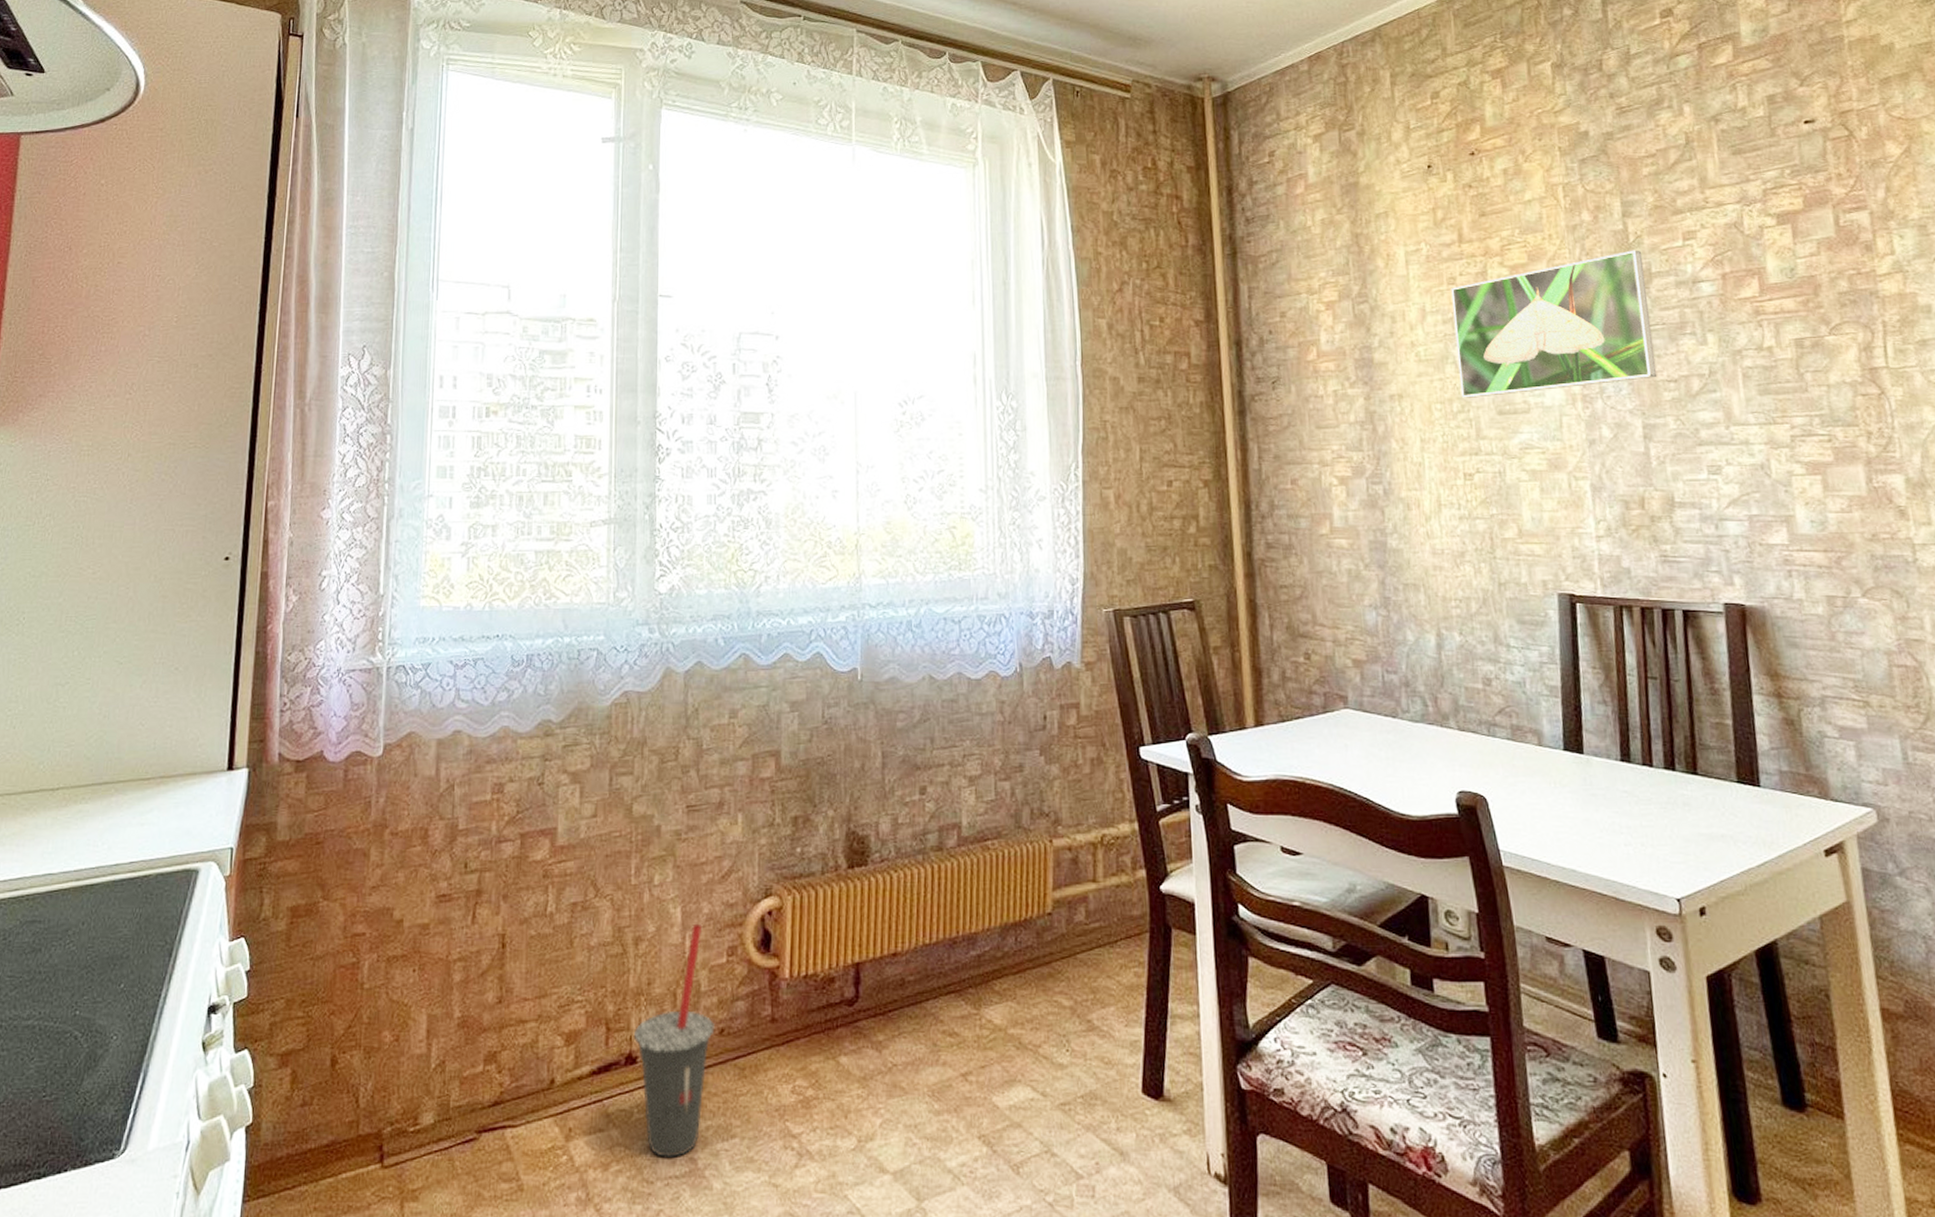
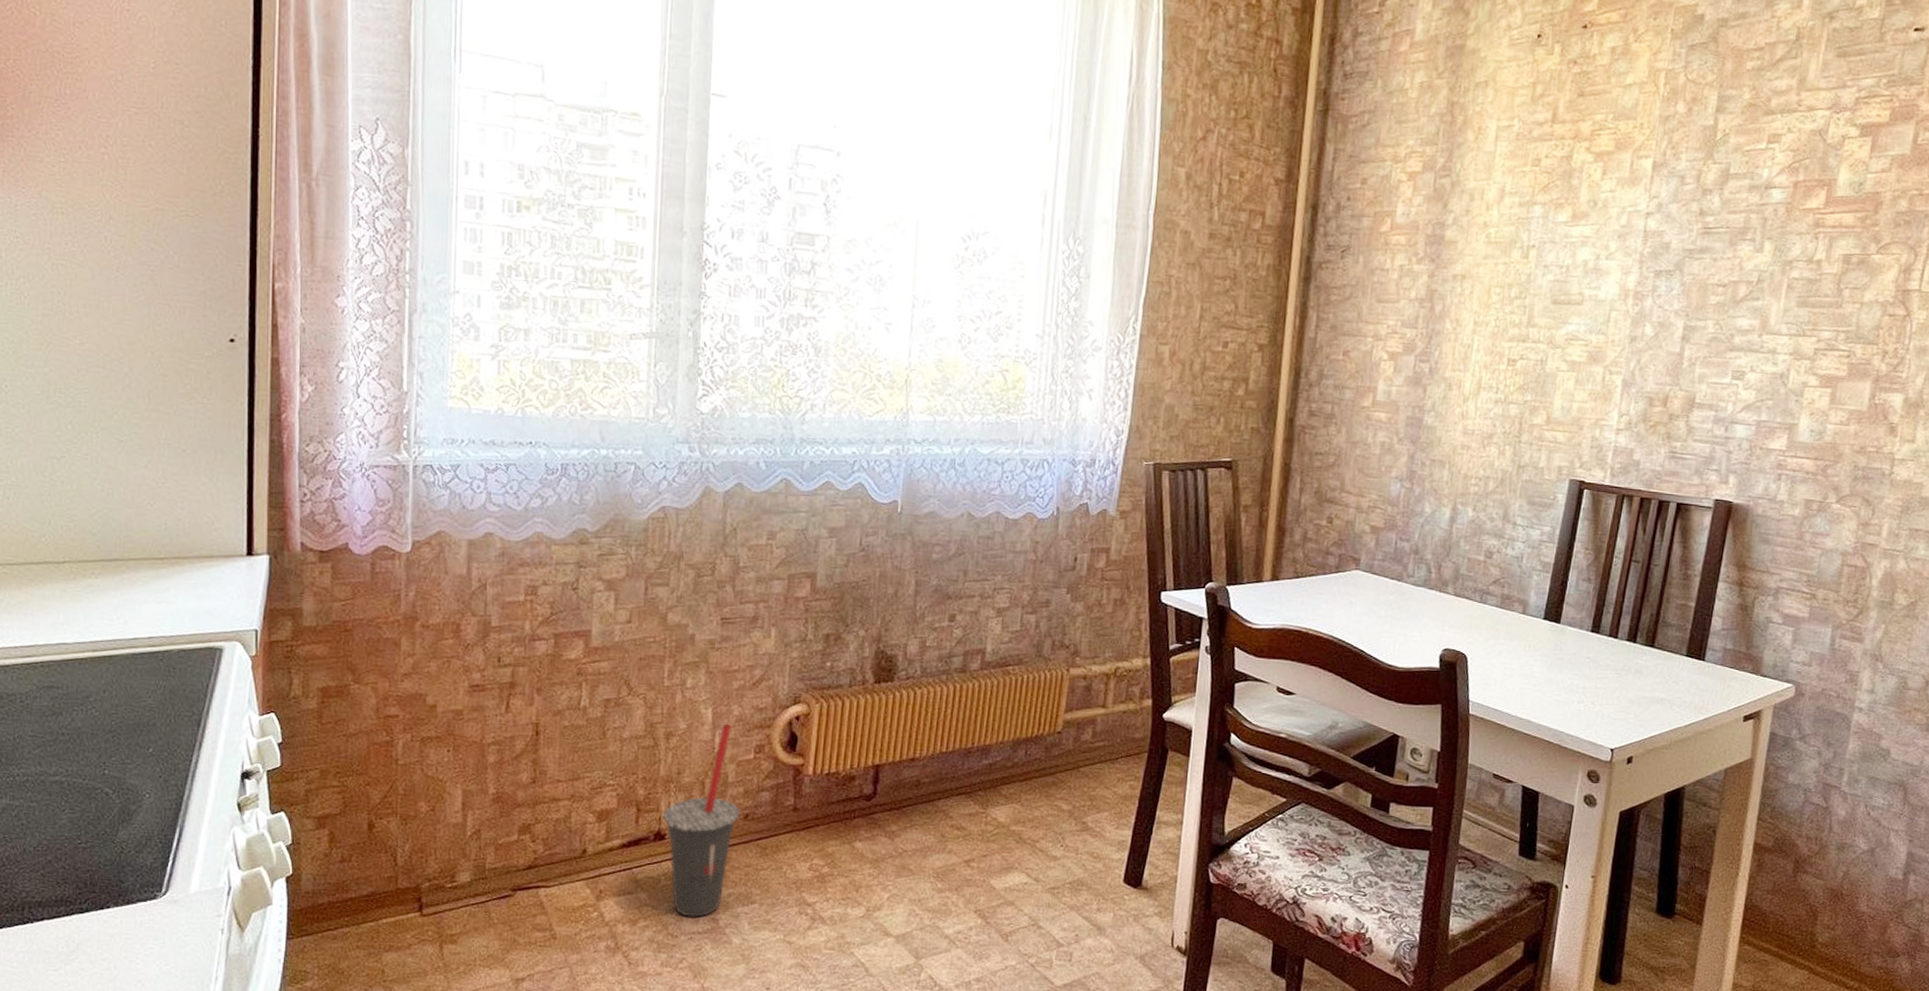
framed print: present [1451,250,1657,398] -> none [1521,148,1725,285]

